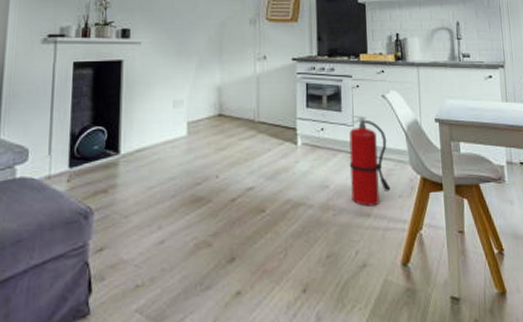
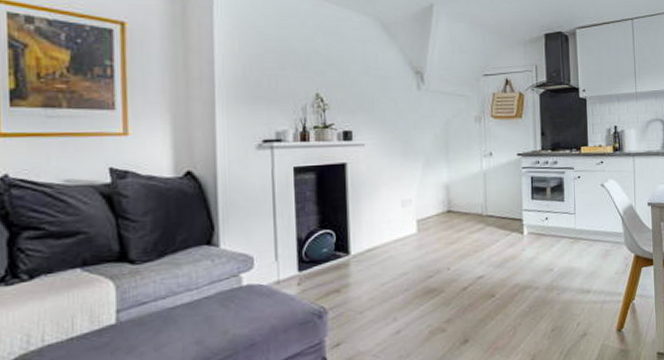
fire extinguisher: present [349,114,391,206] -> none [571,203,608,284]

